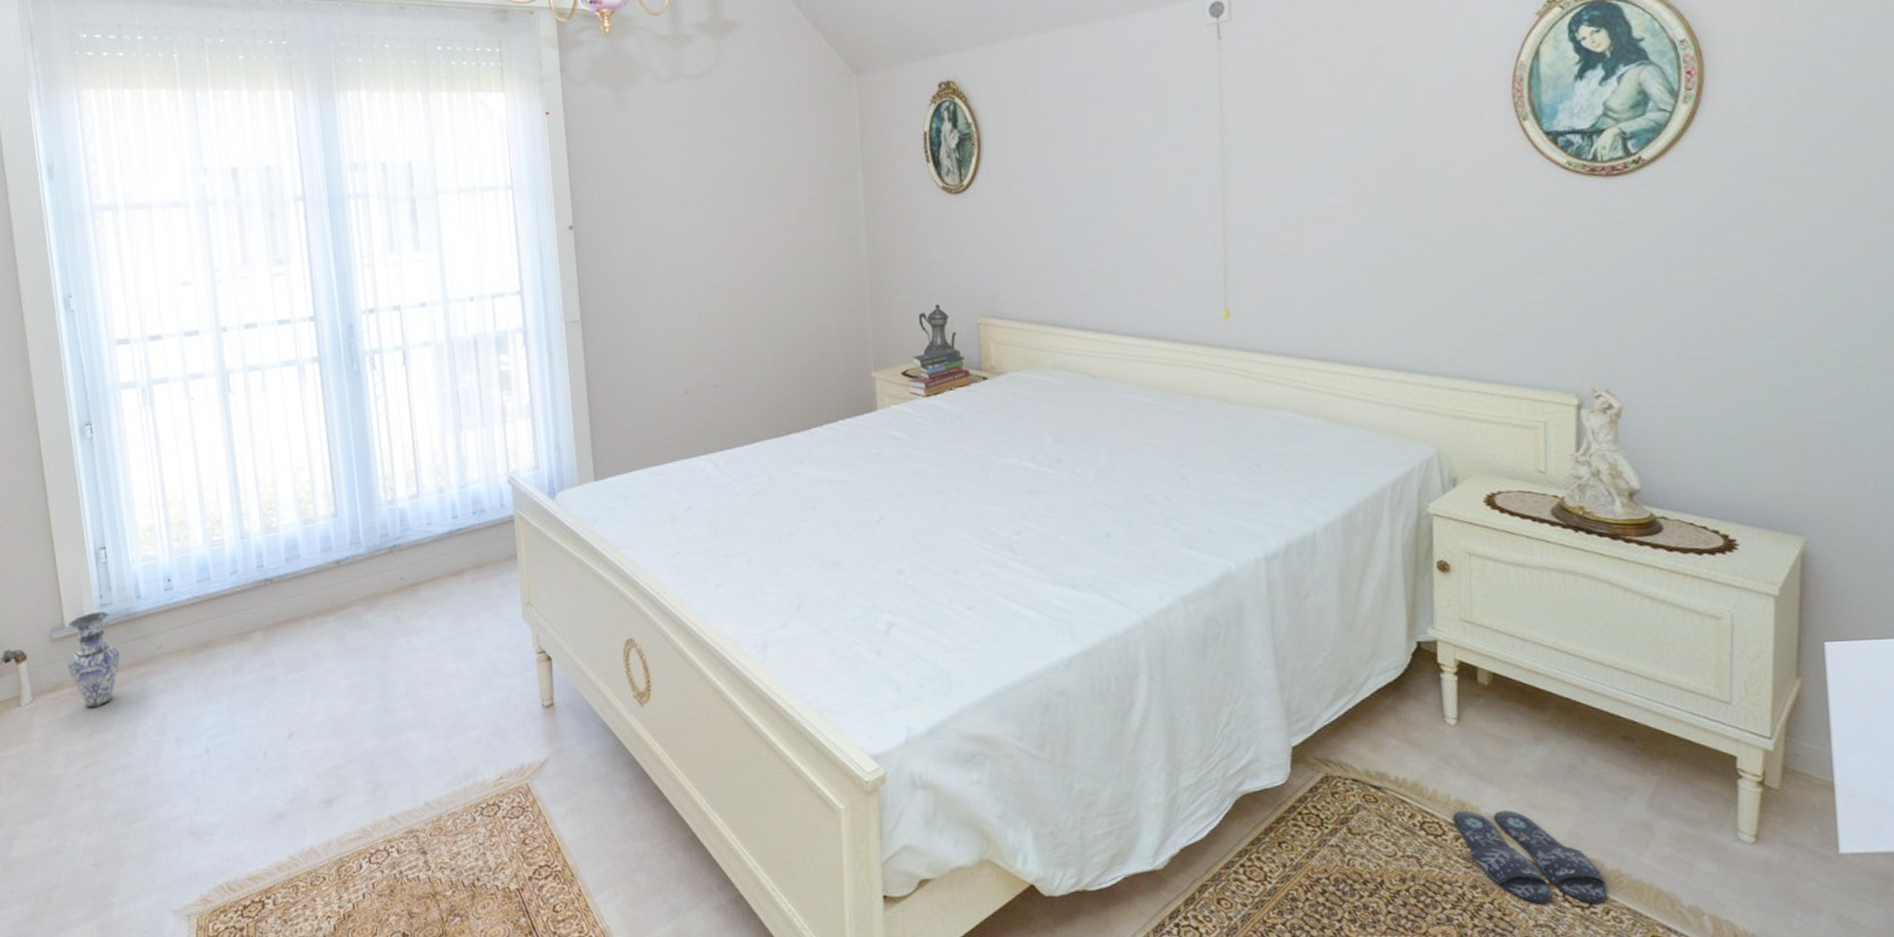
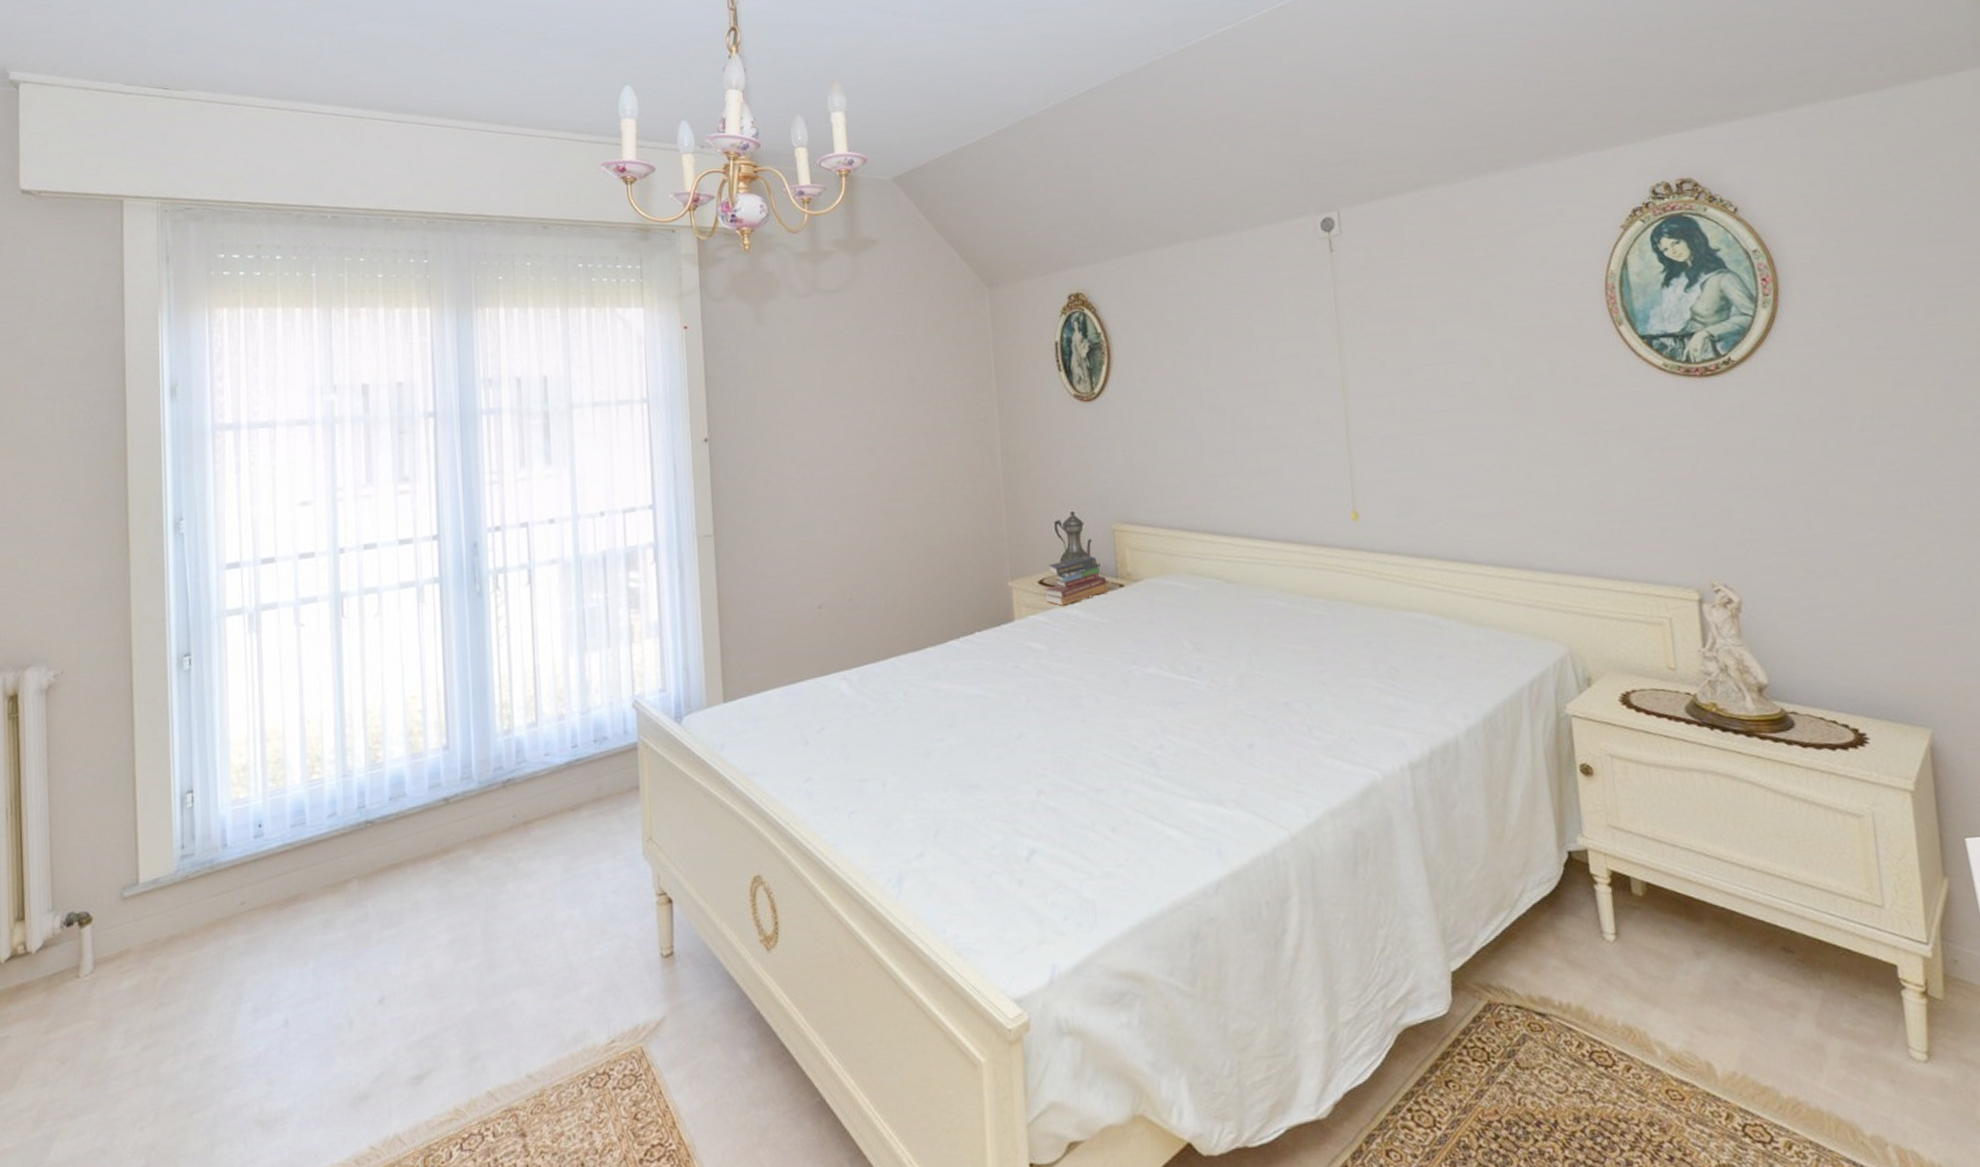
vase: present [68,611,120,708] -> none [138,863,197,977]
slippers: present [1453,810,1606,904] -> none [1621,1034,1787,1141]

